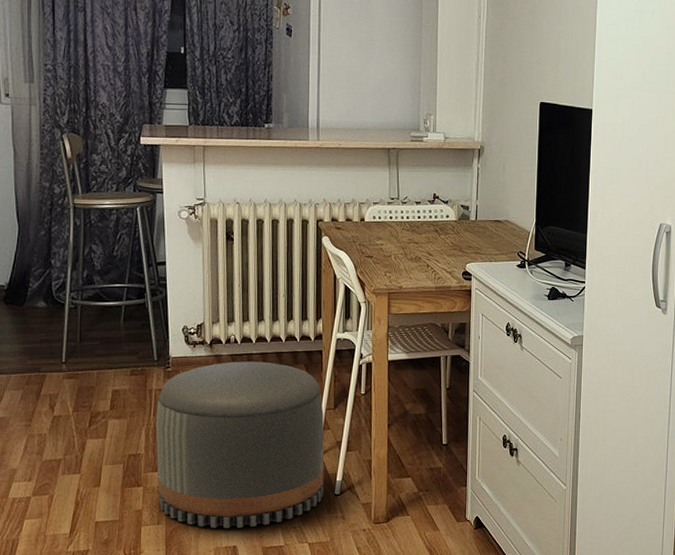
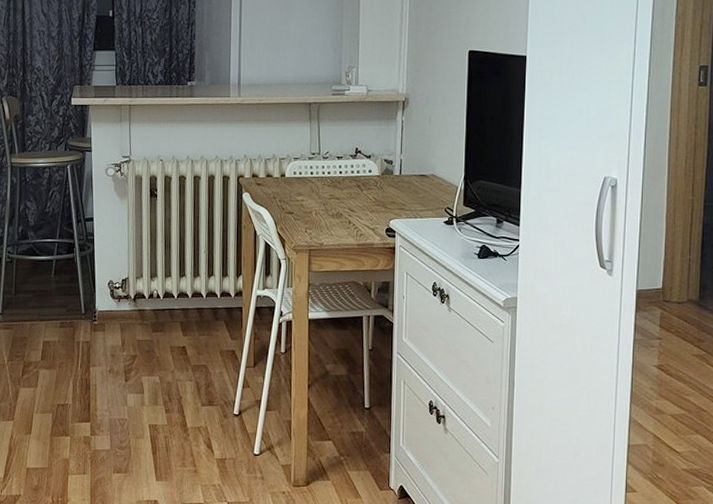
pouf: present [155,361,324,528] -> none [82,316,244,483]

